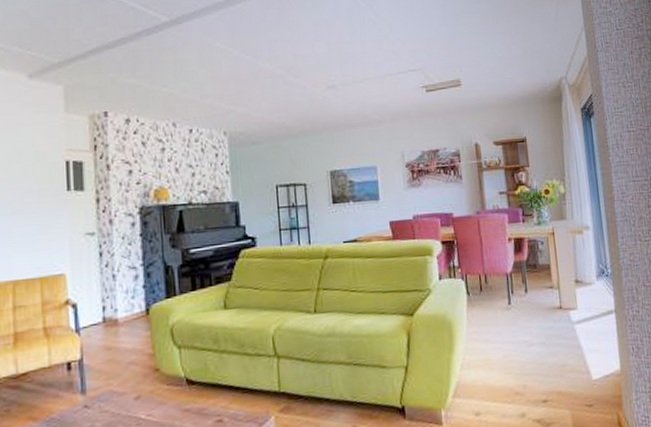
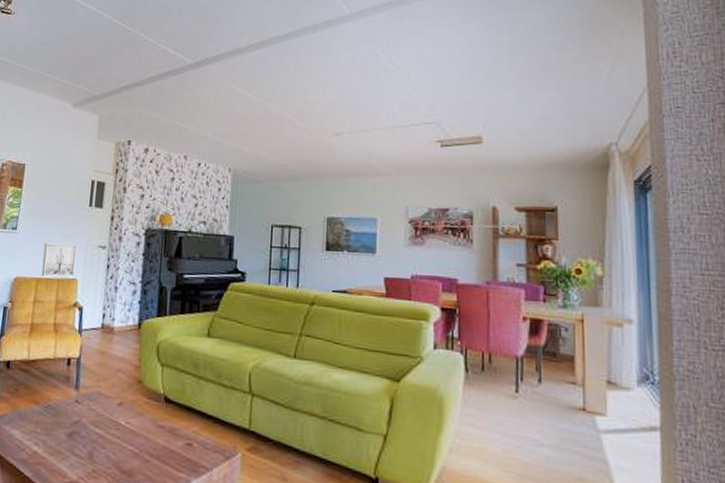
wall art: none [16,236,60,278] -> present [41,243,77,277]

